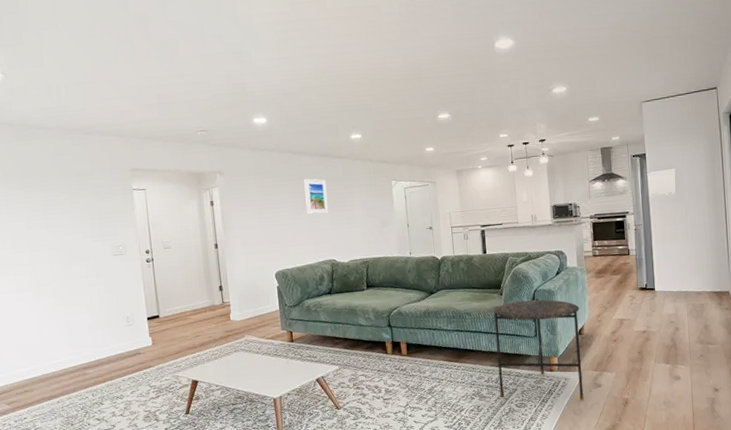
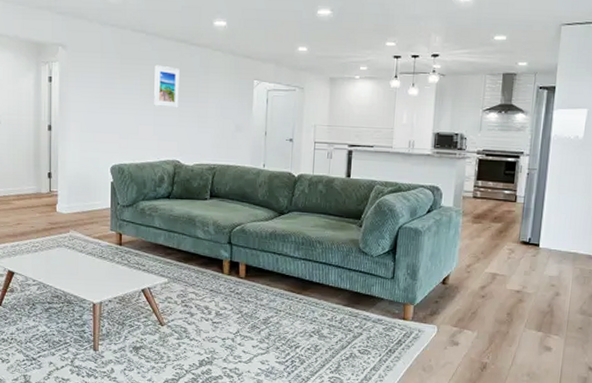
side table: present [493,299,584,400] -> none [343,236,448,356]

